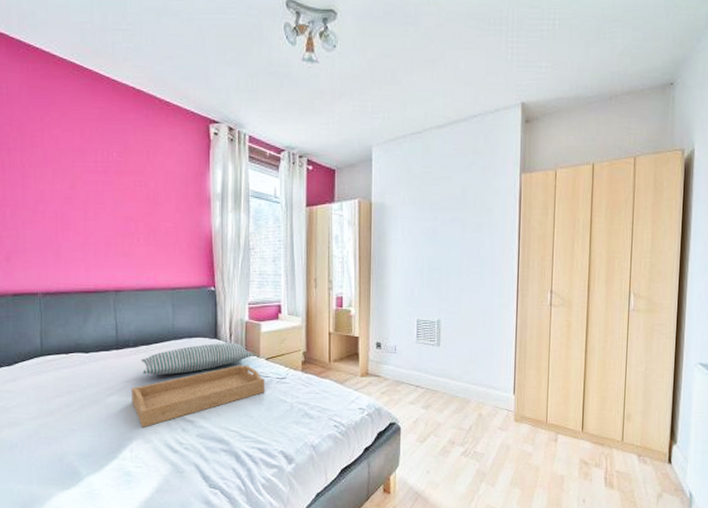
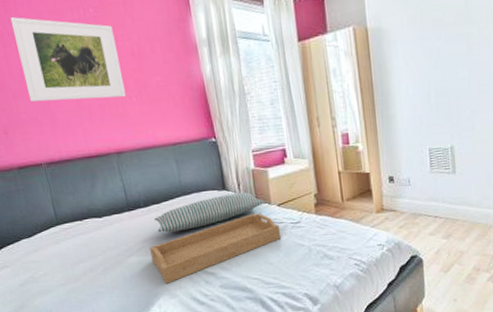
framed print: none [35,152,135,238] -> present [10,17,127,102]

